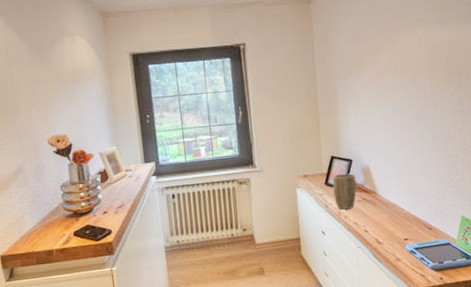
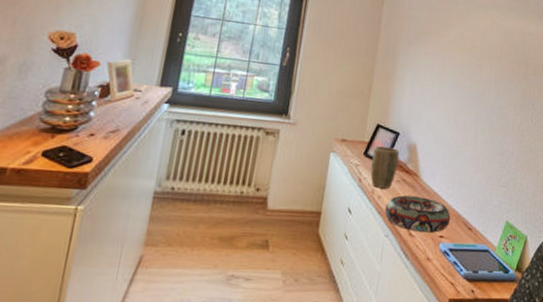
decorative bowl: none [352,210,412,240] -> present [384,195,451,234]

